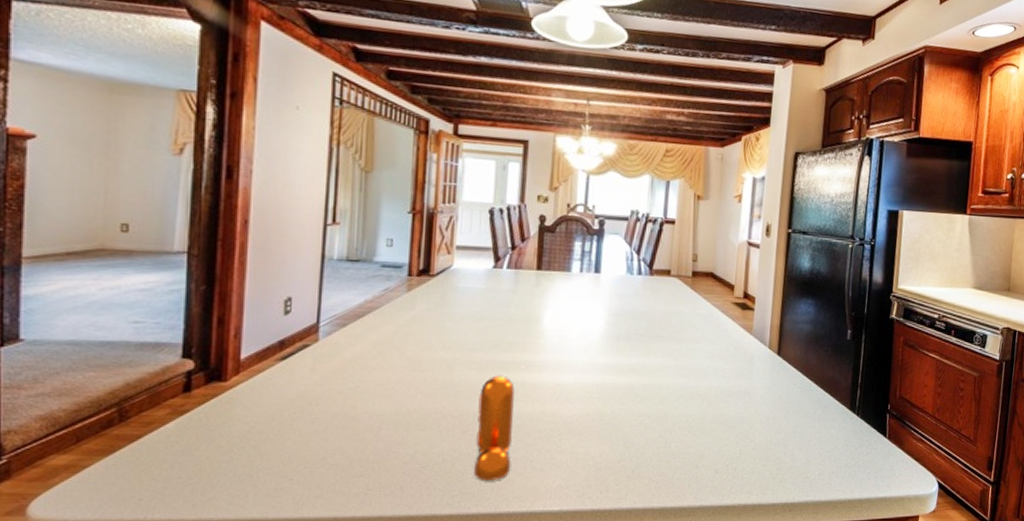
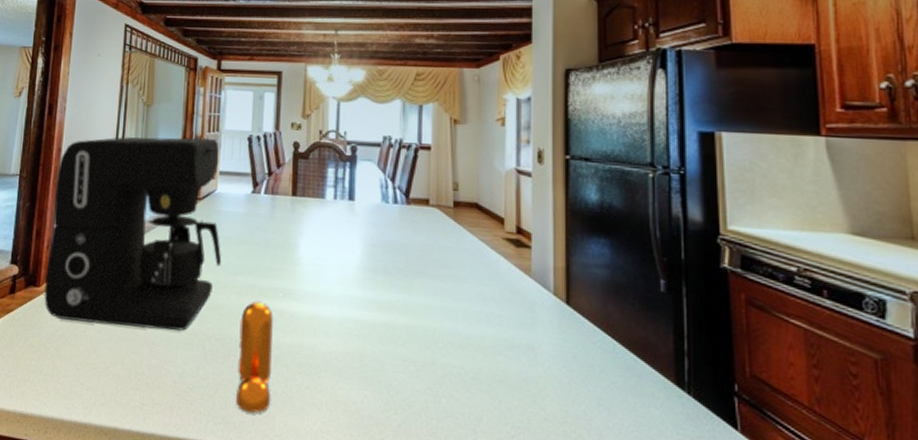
coffee maker: none [234,207,459,414] -> present [44,137,222,331]

